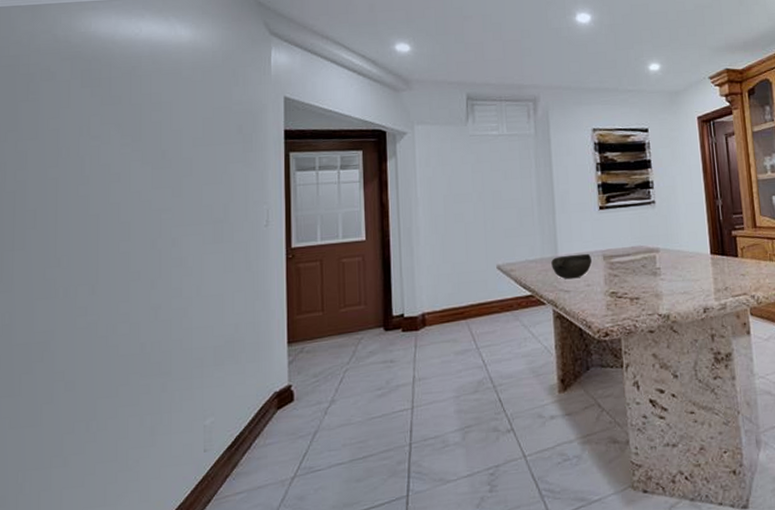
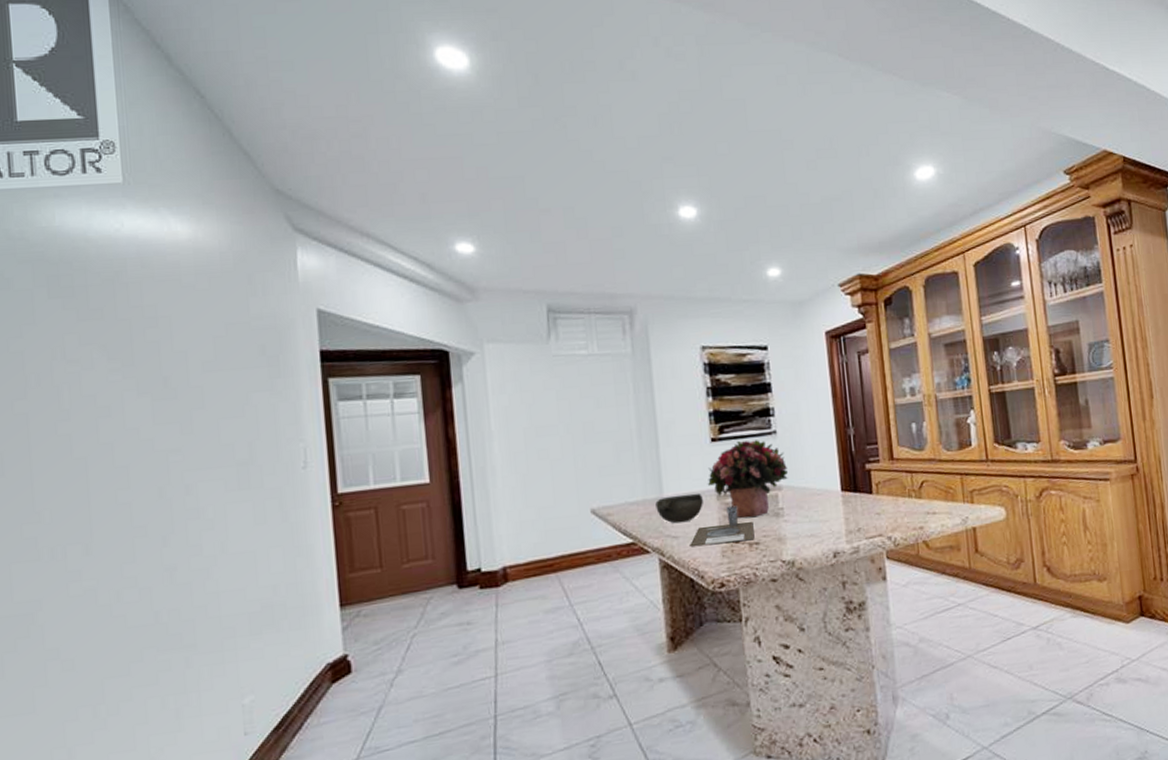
place setting: none [579,265,635,299] -> present [690,505,755,546]
bouquet: none [595,208,665,276] -> present [707,440,789,518]

